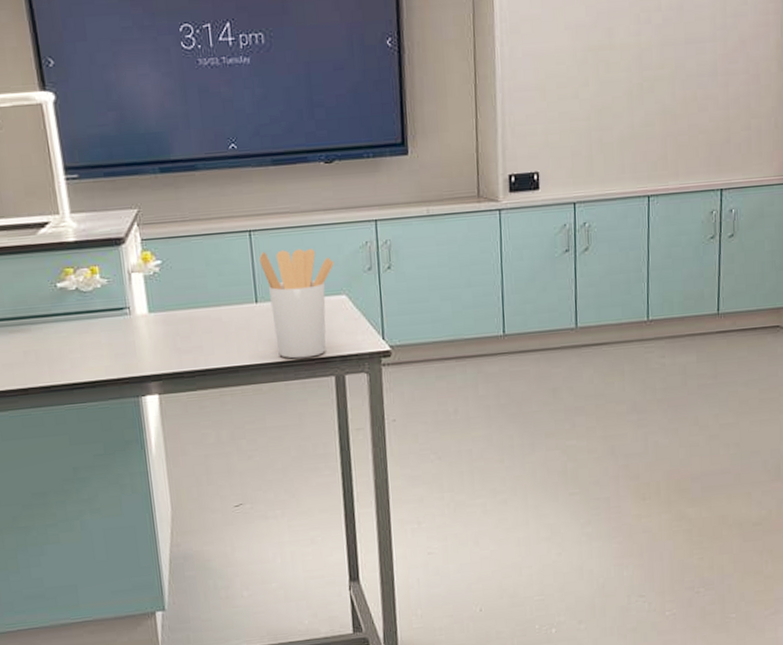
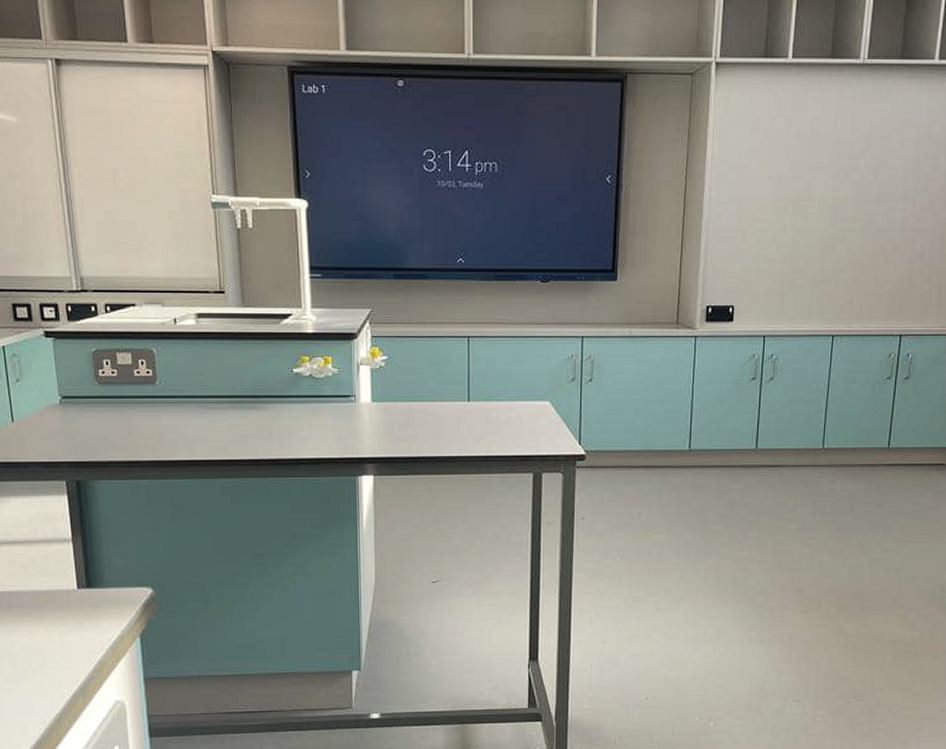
utensil holder: present [259,248,335,359] -> none [475,356,542,454]

